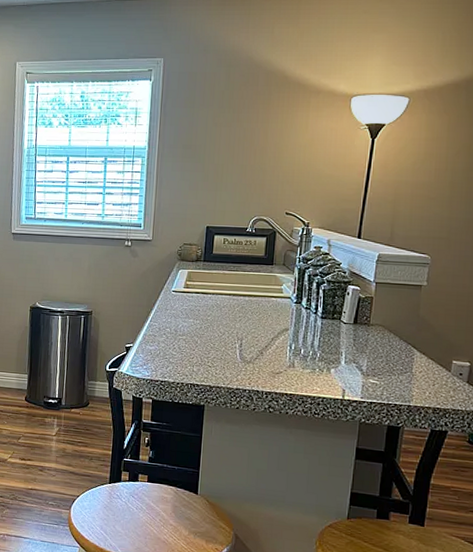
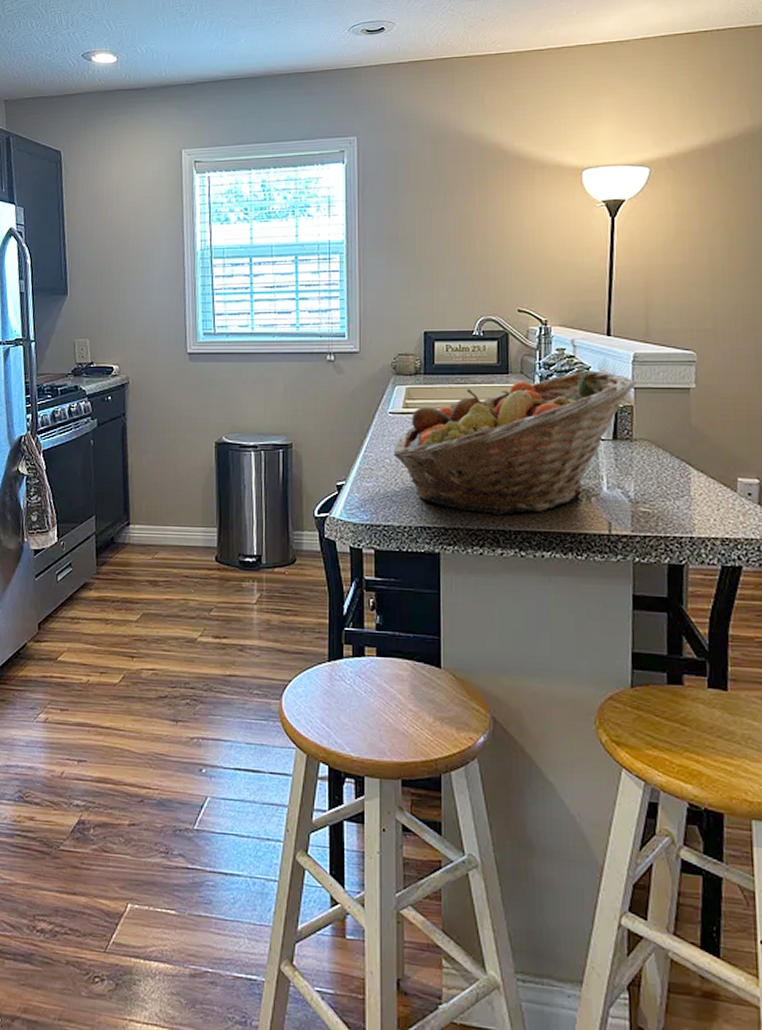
fruit basket: none [173,265,378,379] -> present [393,370,637,516]

